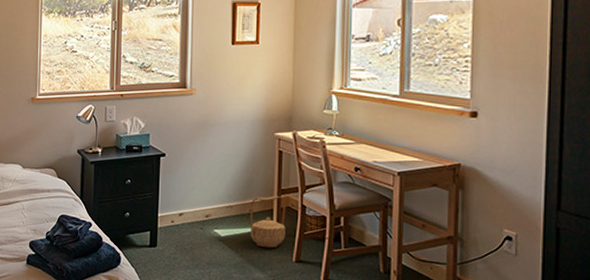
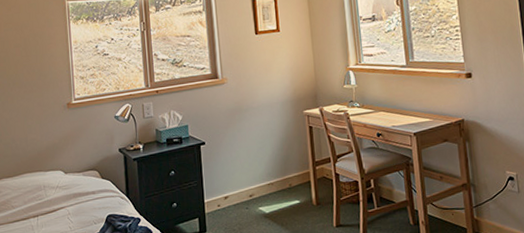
basket: present [250,195,286,248] -> none [289,167,325,218]

